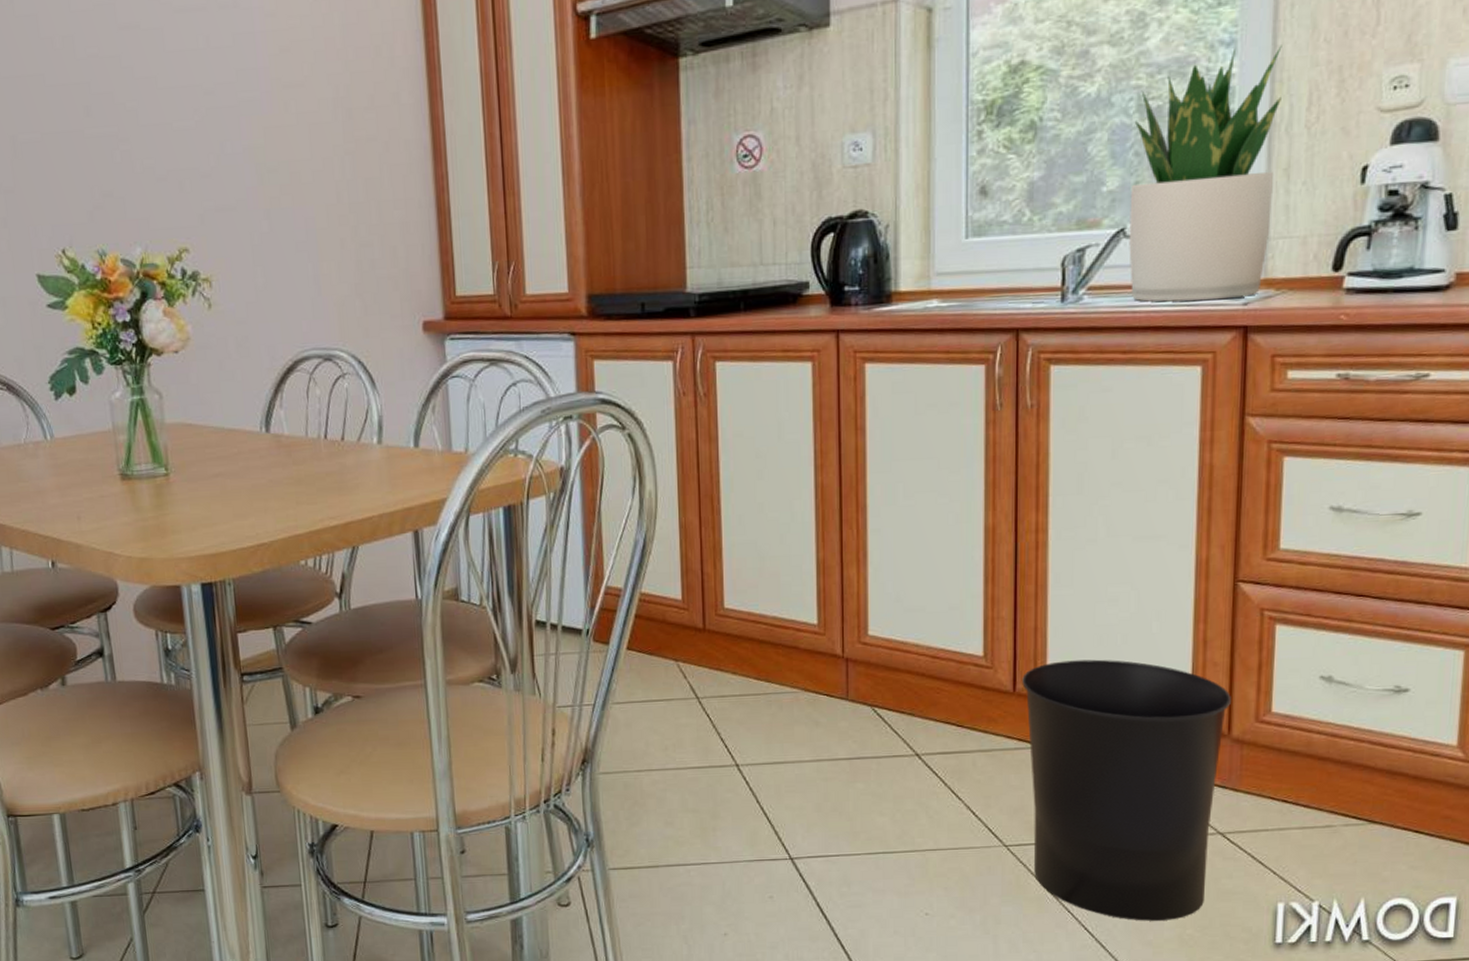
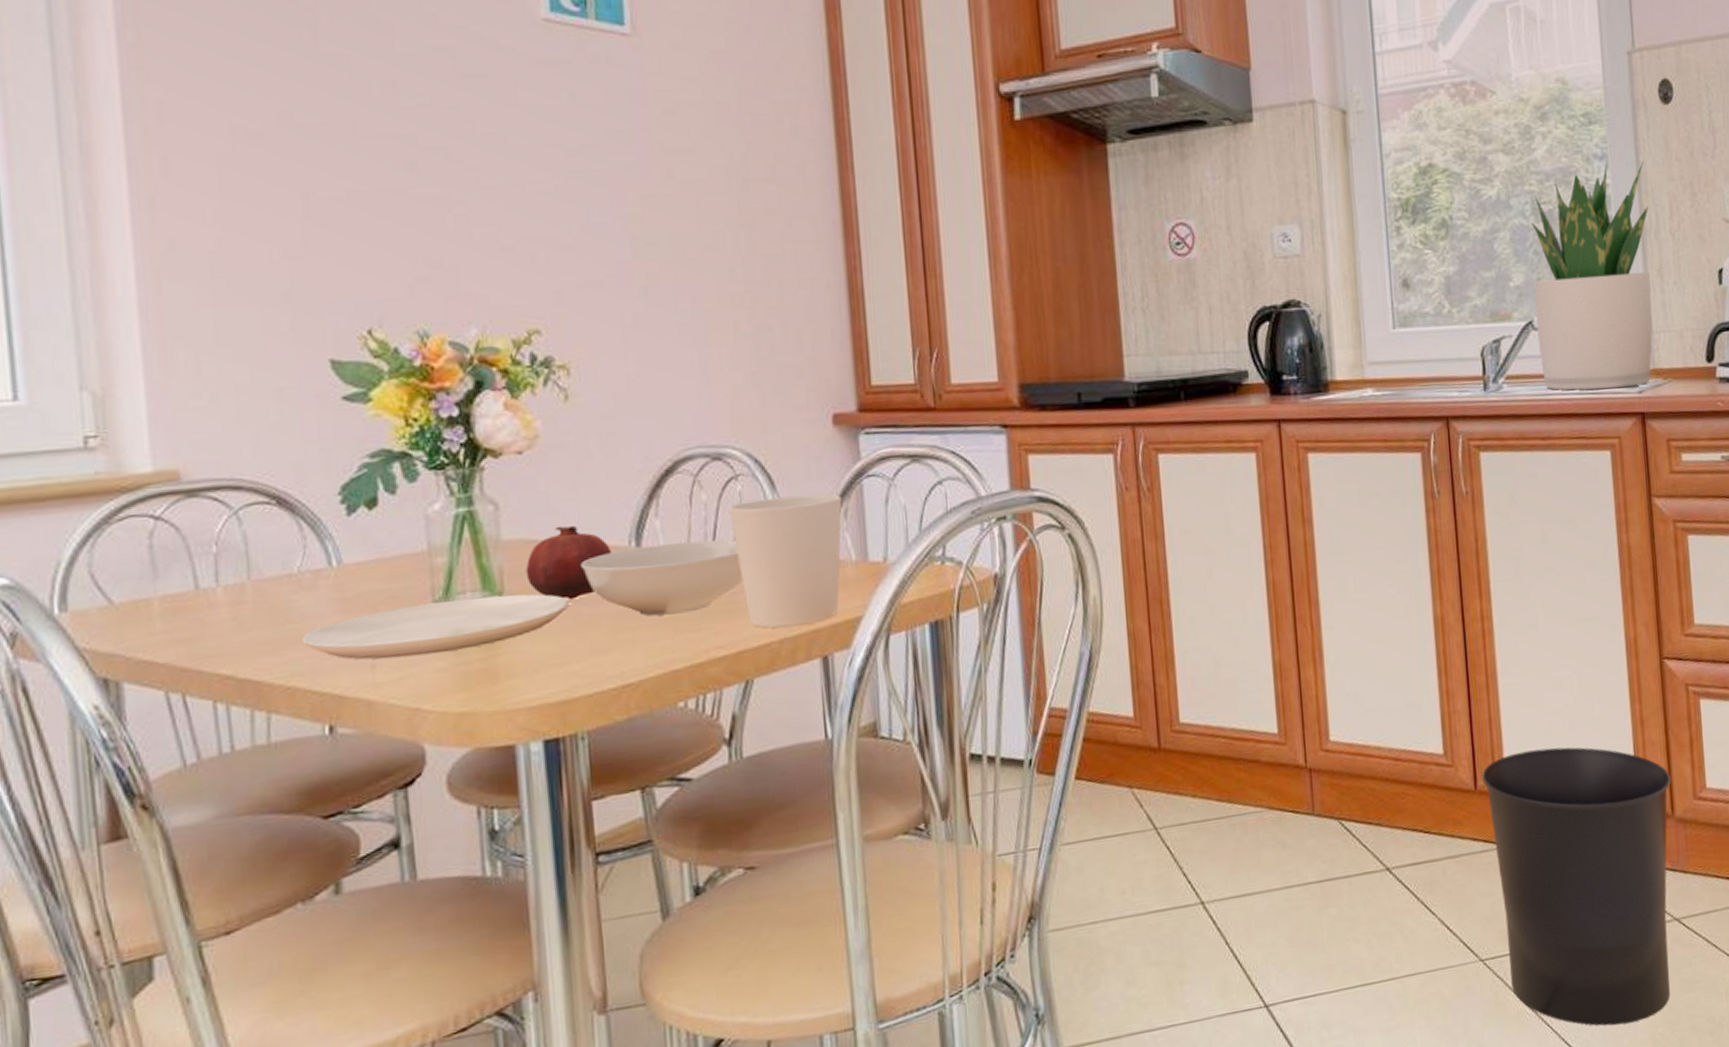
plate: none [30,467,217,513] -> present [302,594,570,660]
fruit: none [183,413,248,473] -> present [525,526,613,600]
bowl: none [223,428,351,490] -> present [580,539,744,616]
dixie cup: none [337,392,431,505] -> present [728,494,842,629]

